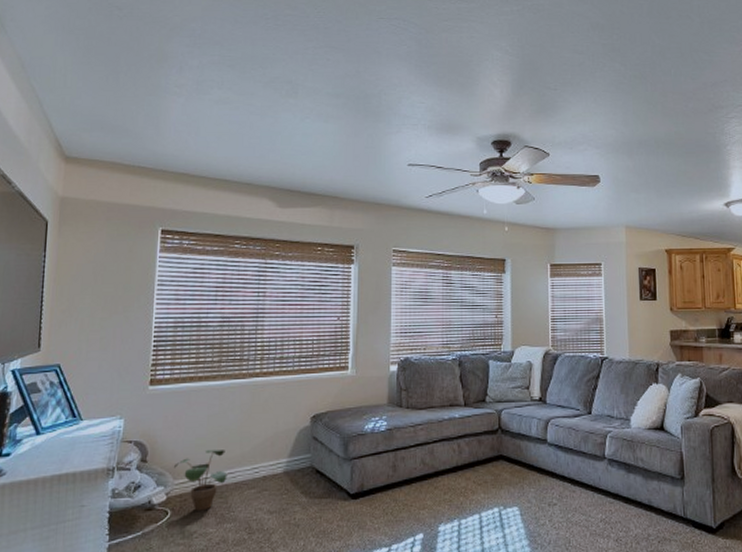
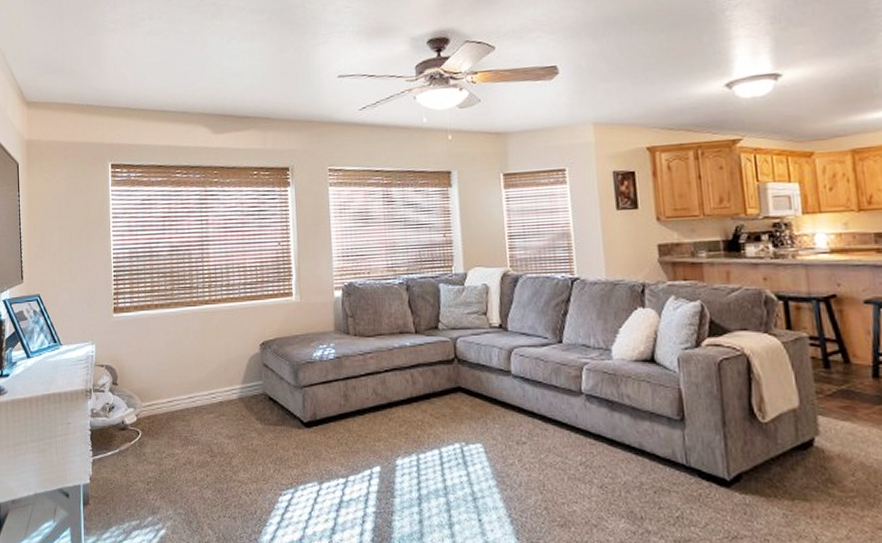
potted plant: present [174,449,227,511] -> none [141,374,188,433]

